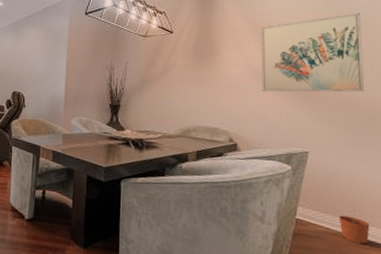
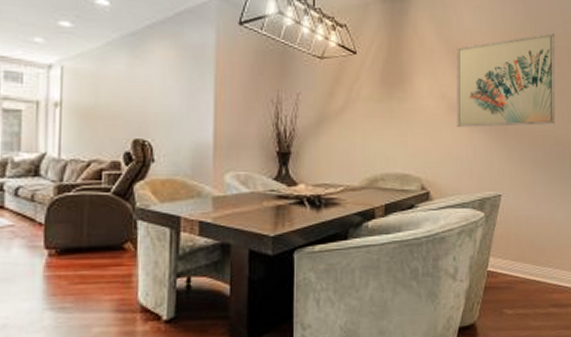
plant pot: present [338,210,370,245] -> none [527,253,554,289]

